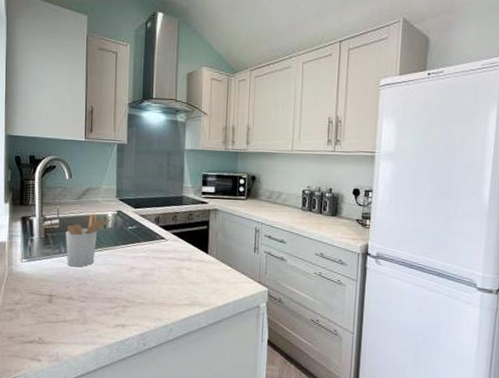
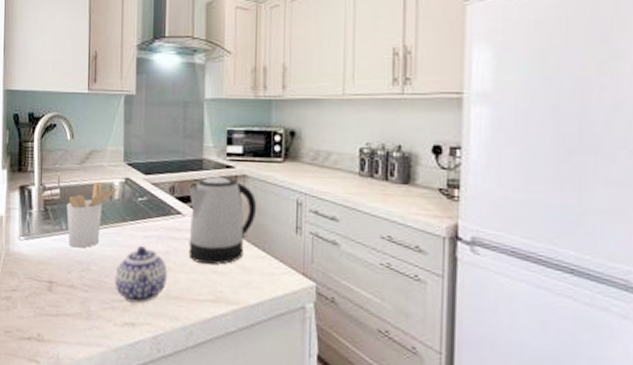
teapot: none [108,265,153,309] -> present [115,246,168,304]
kettle: none [170,210,225,278] -> present [188,176,257,265]

